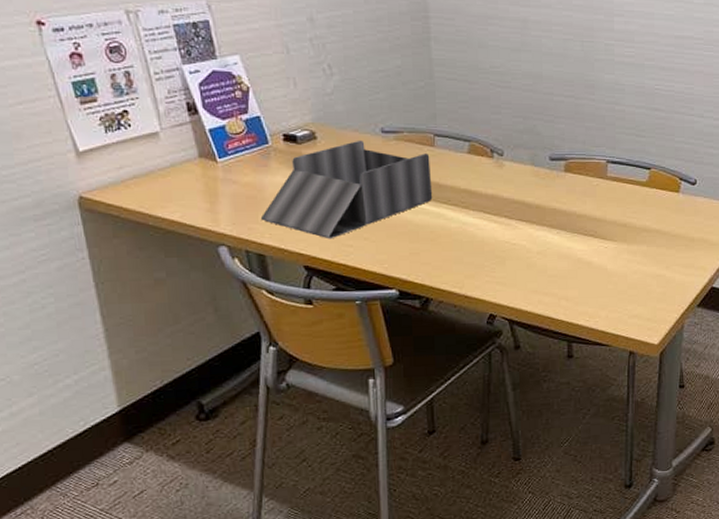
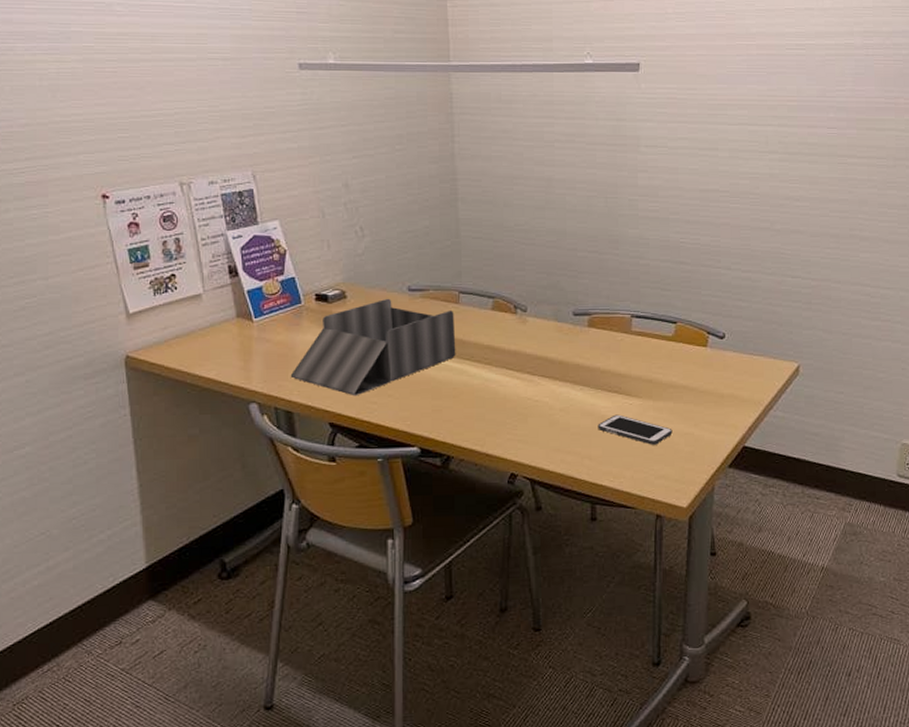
cell phone: none [574,257,646,286] -> present [597,414,673,445]

